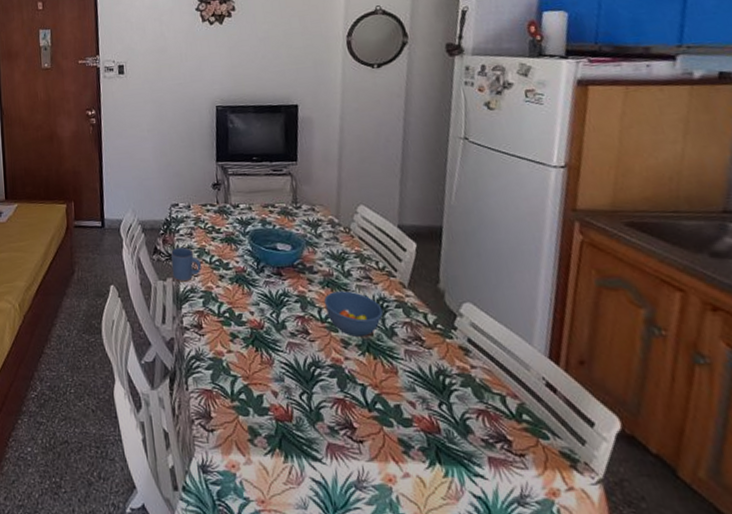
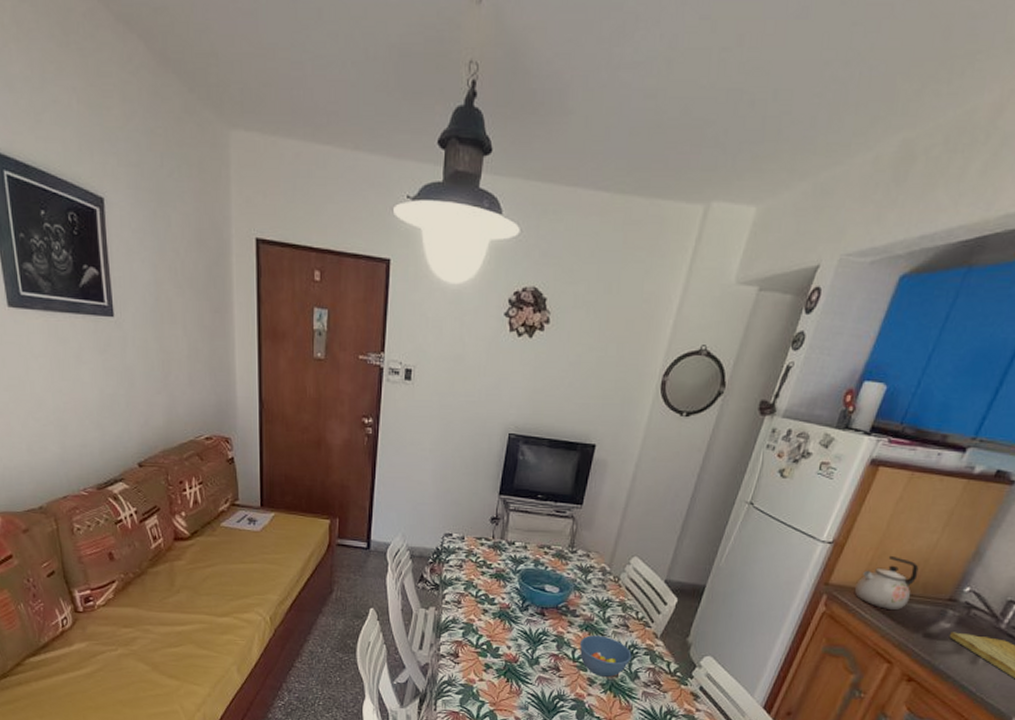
mug: present [171,247,202,282] -> none [436,578,467,612]
kettle: none [607,171,677,231] -> present [854,555,919,611]

